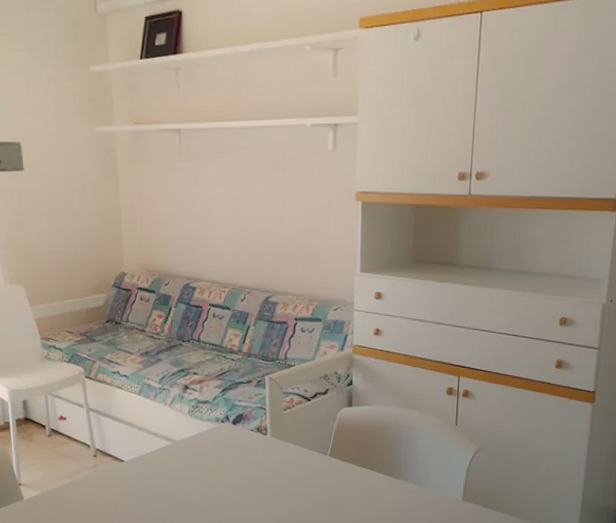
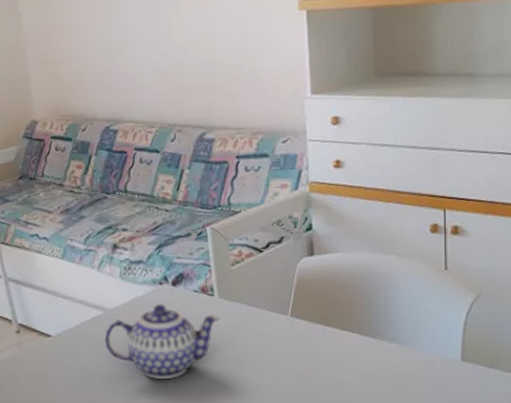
teapot: none [170,439,271,504] -> present [104,304,220,380]

